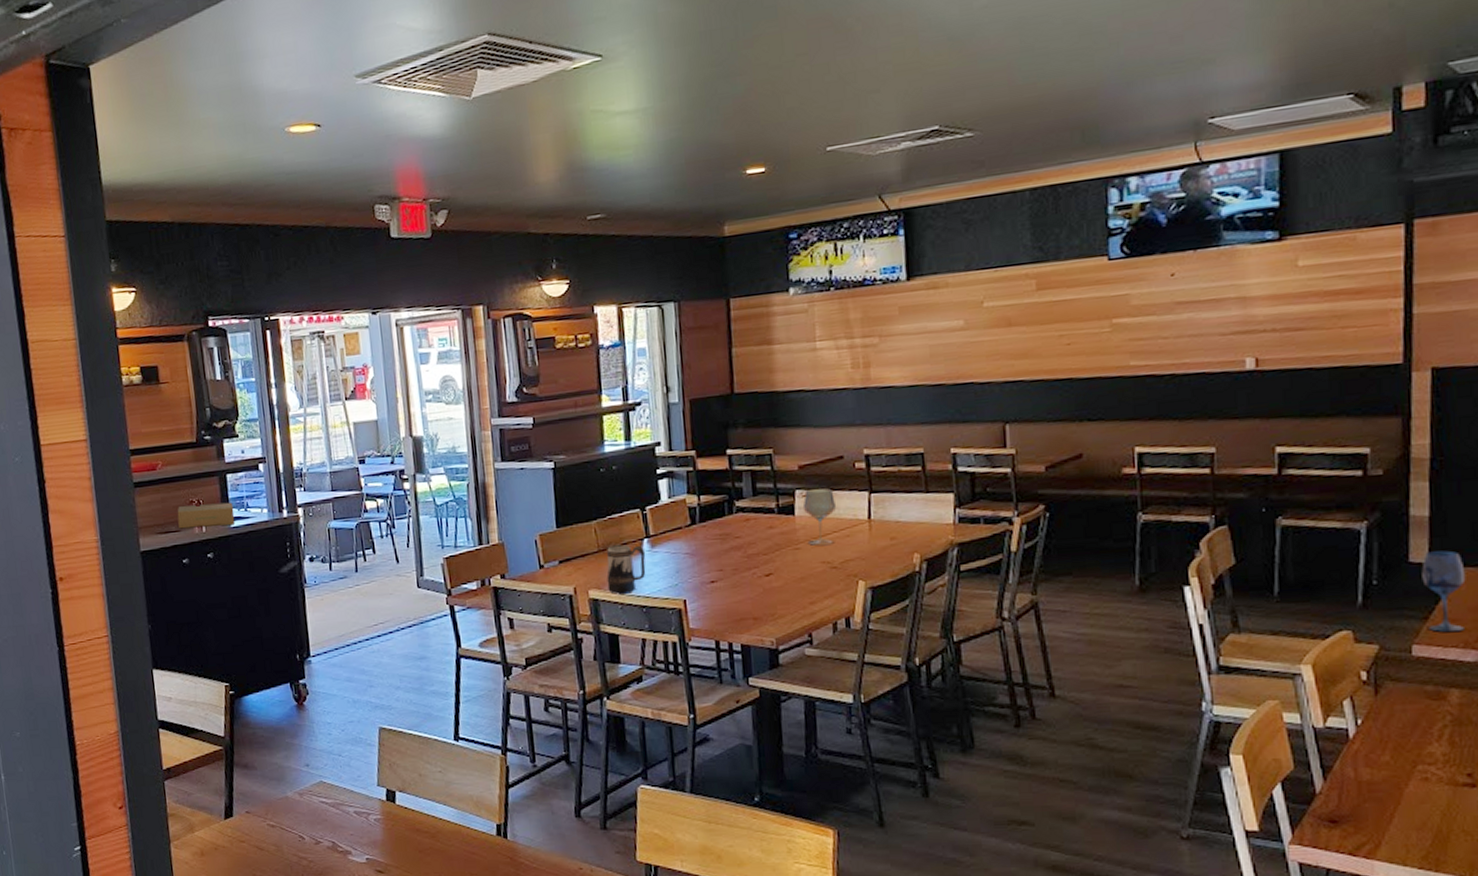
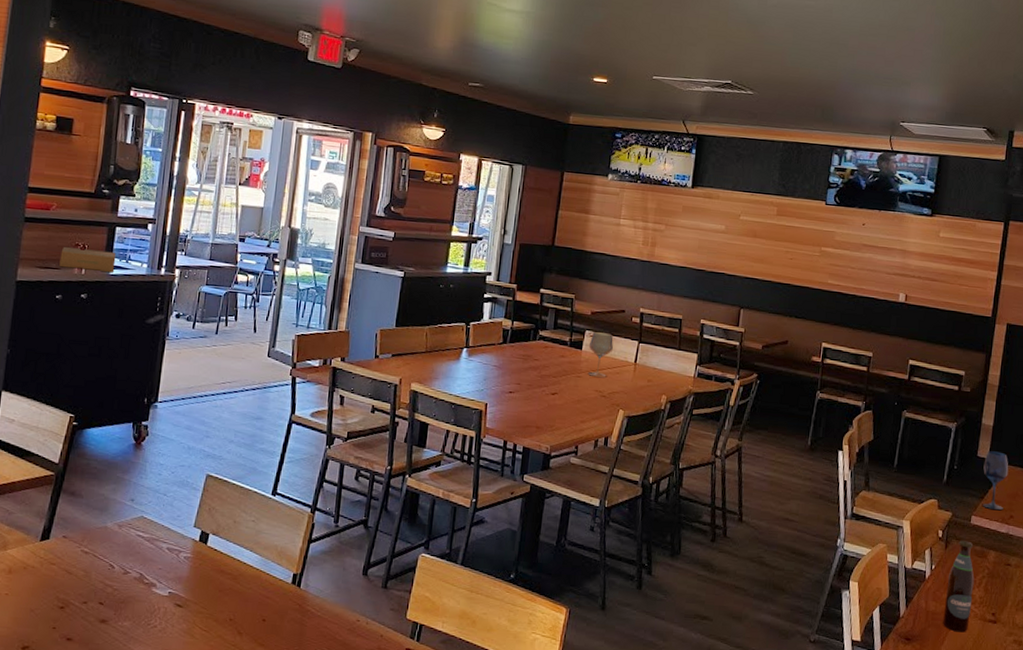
beer mug: present [606,545,646,594] -> none [427,349,463,391]
bottle: none [1385,680,1432,805] -> present [943,540,975,633]

